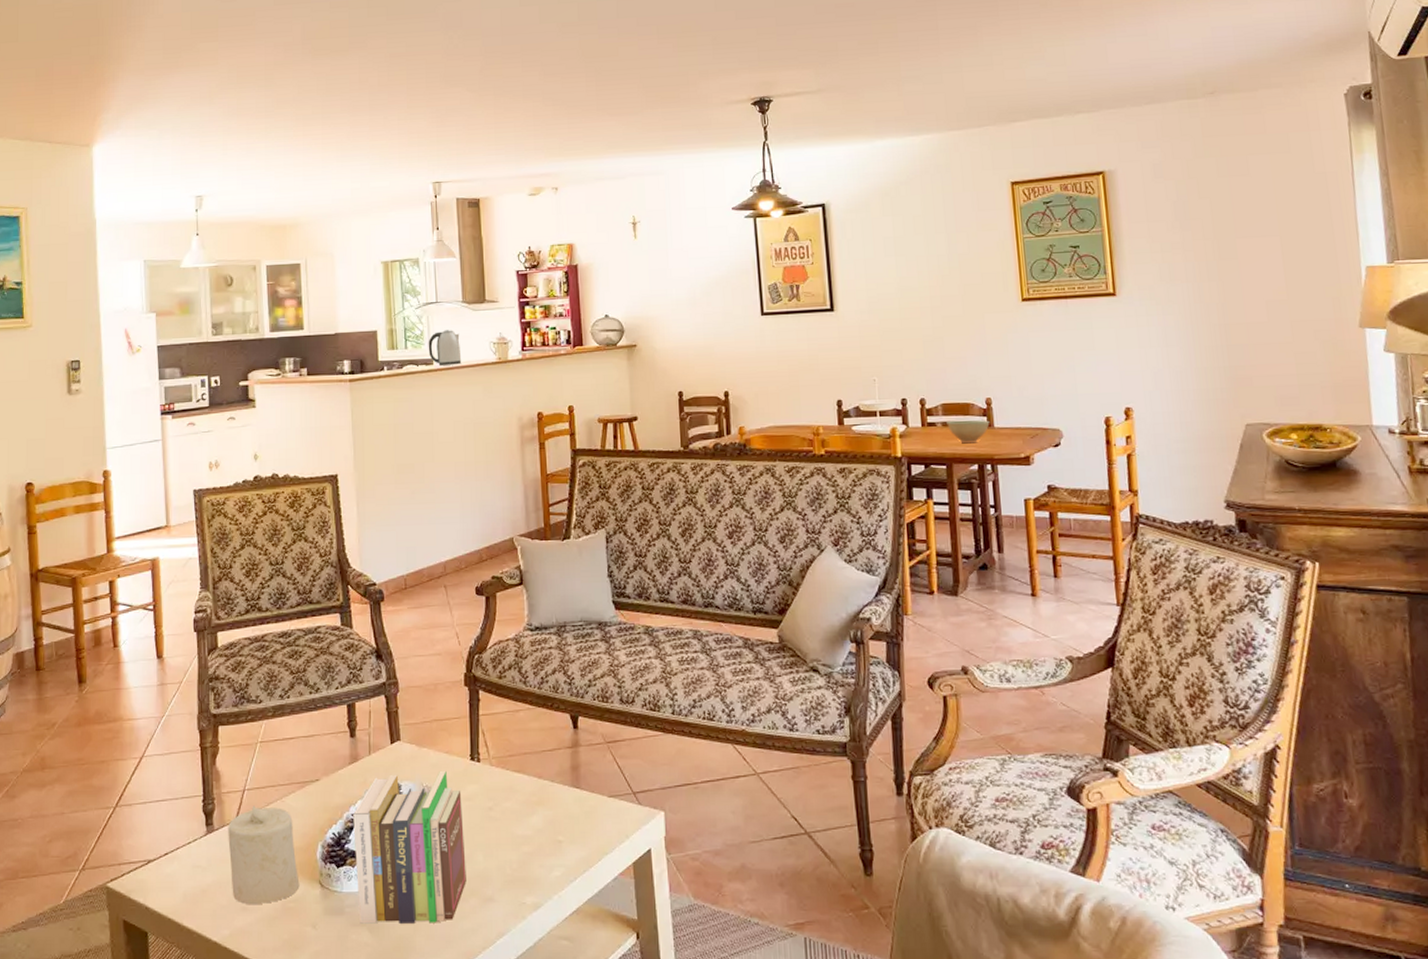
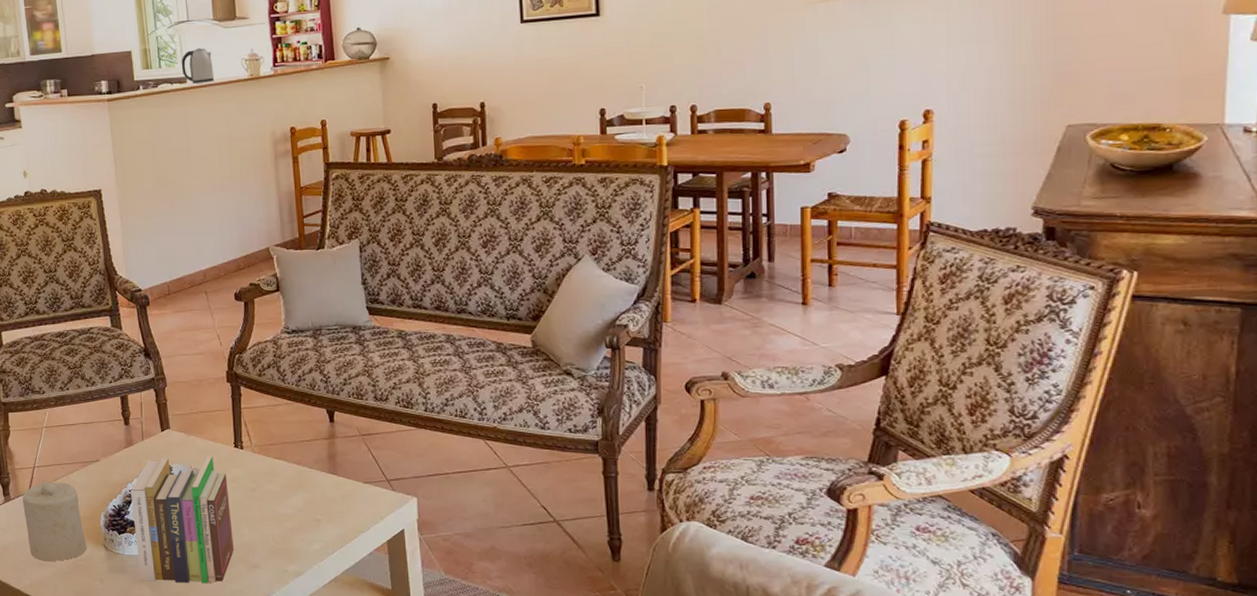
bowl: present [947,420,990,444] -> none [719,126,767,151]

